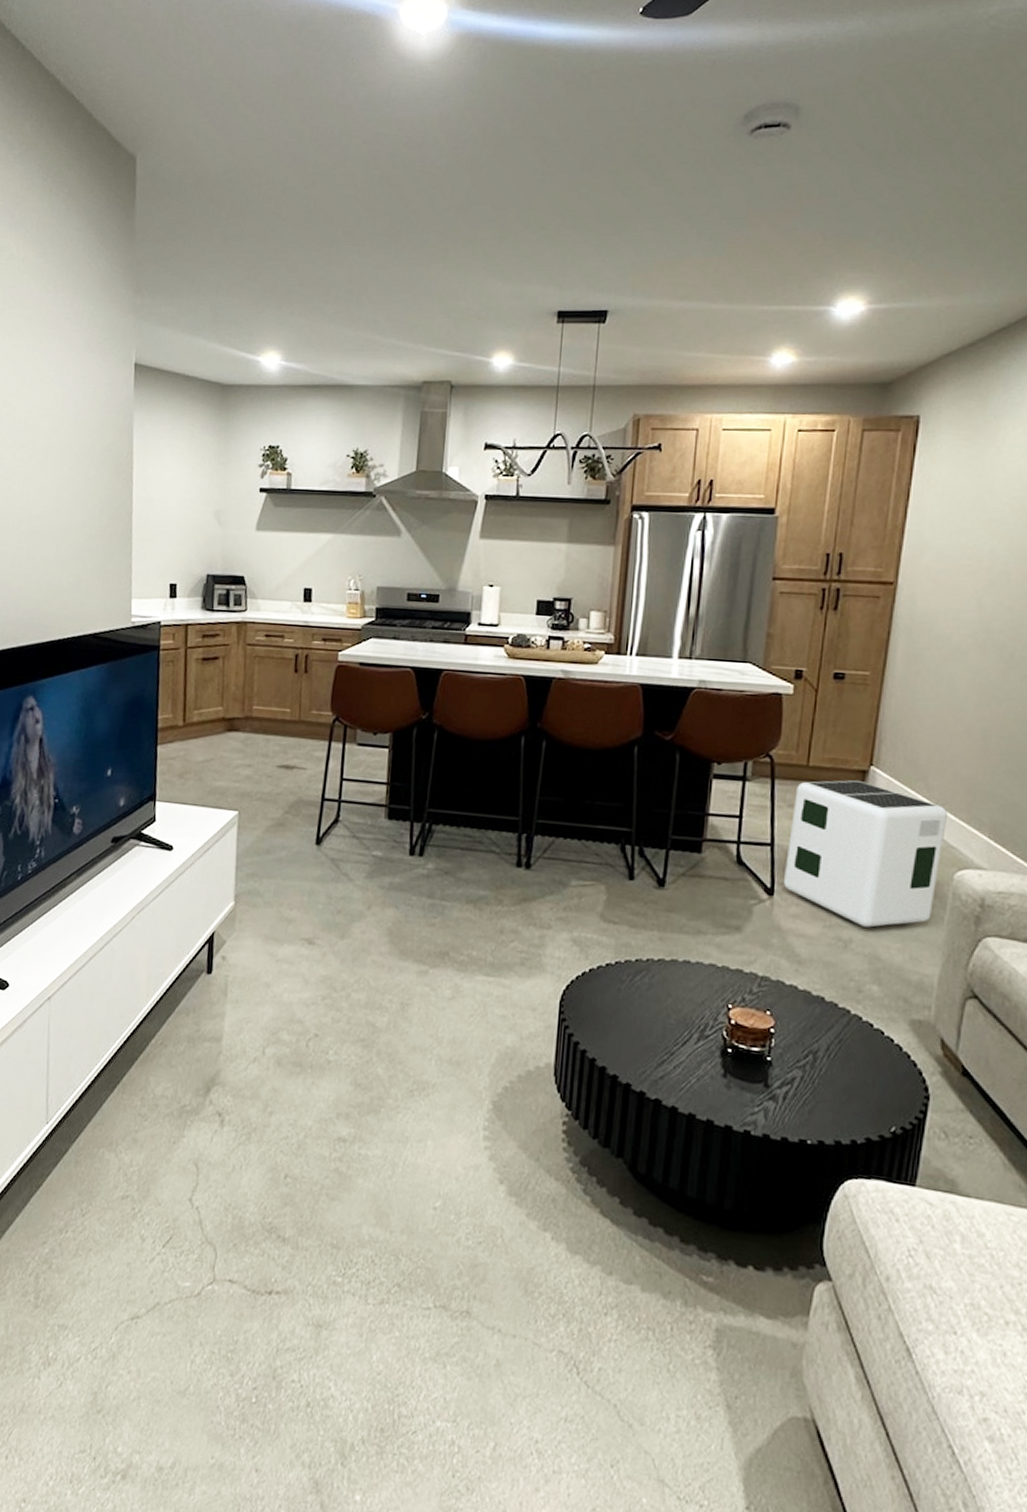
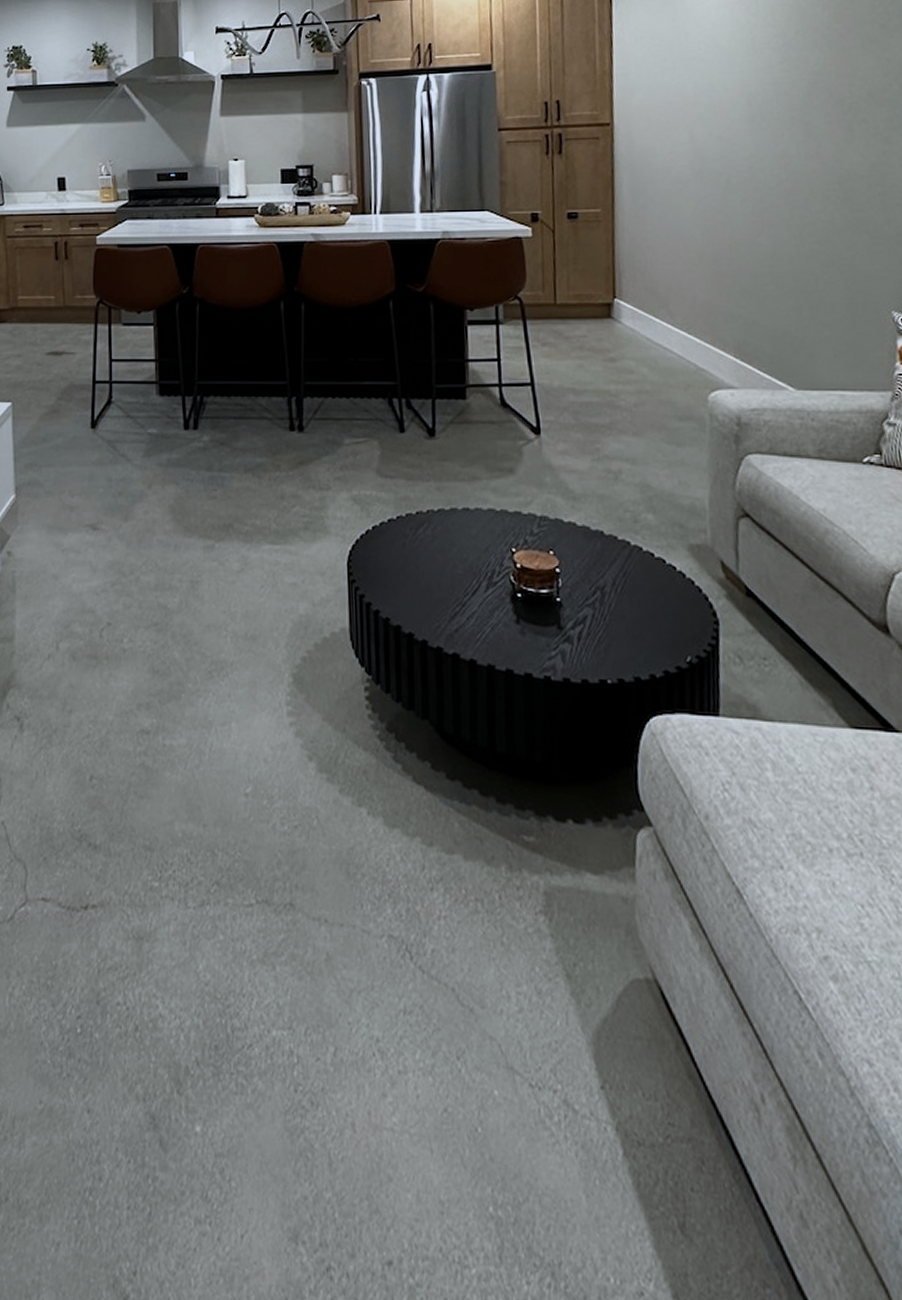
air purifier: present [783,780,947,928] -> none [547,314,694,456]

